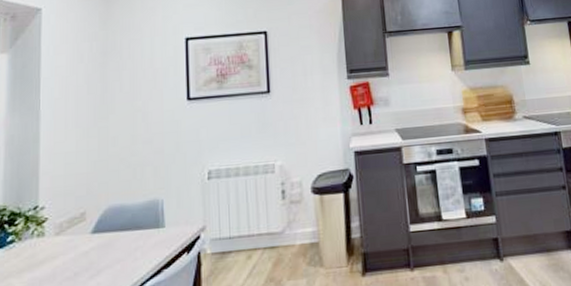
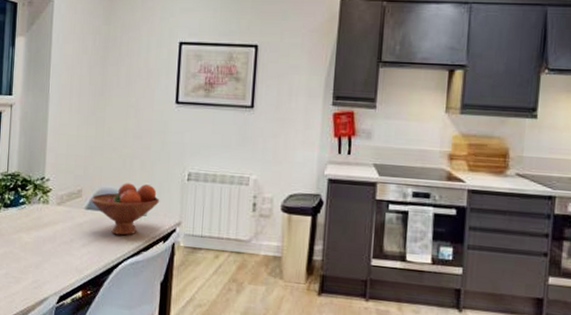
fruit bowl: none [96,192,179,257] -> present [90,183,160,236]

